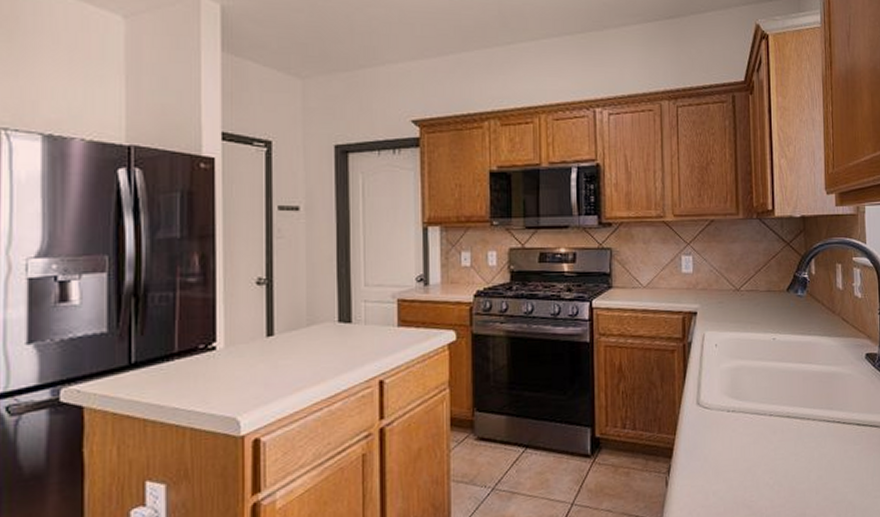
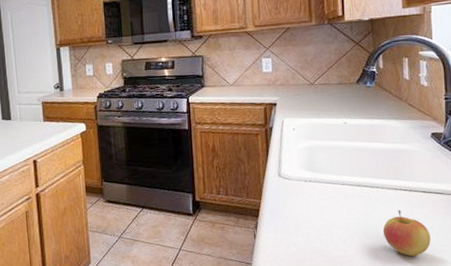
apple: none [814,447,866,505] -> present [382,210,431,257]

